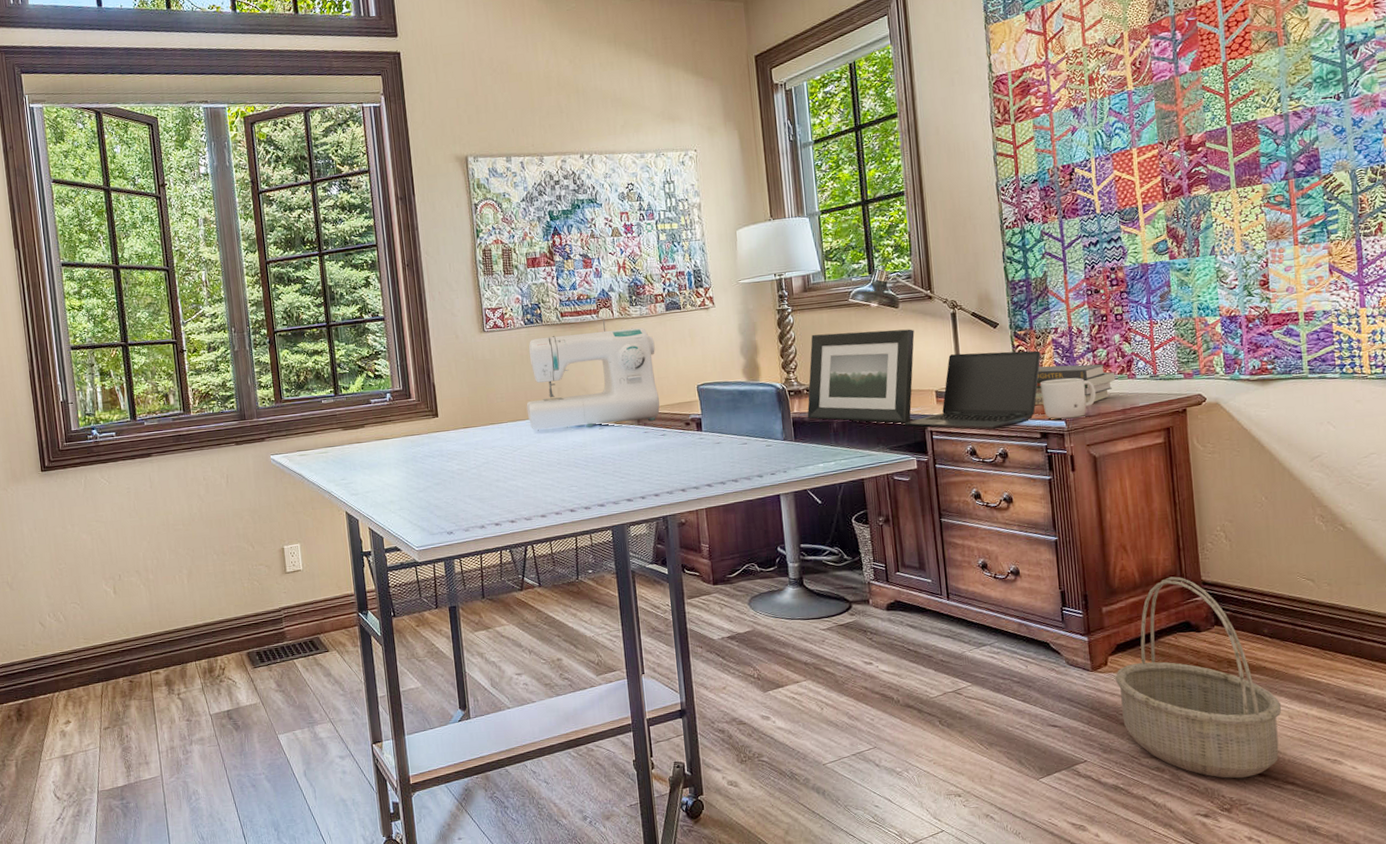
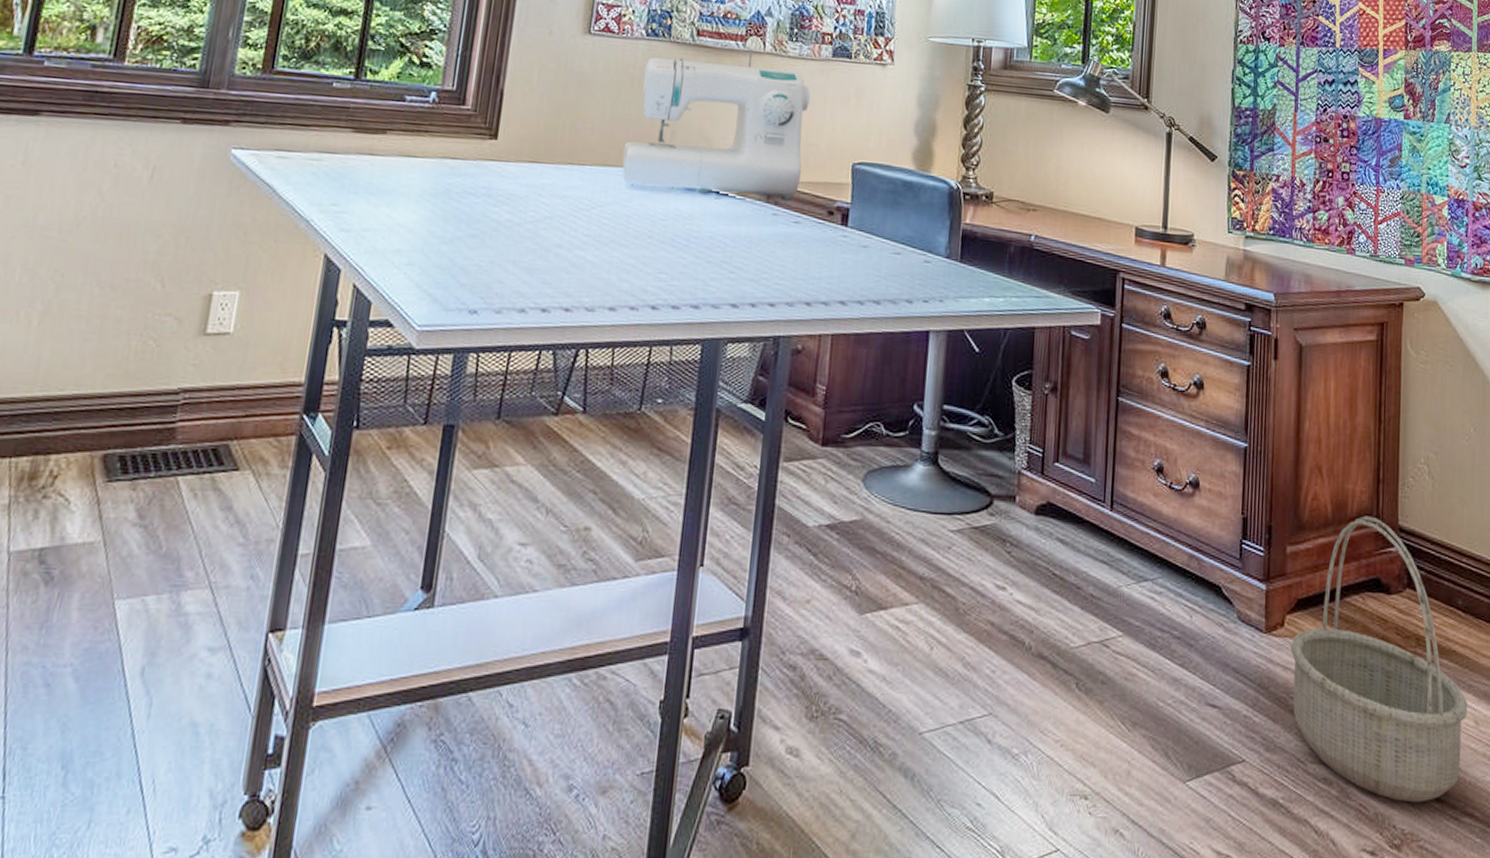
picture frame: present [807,329,915,423] -> none [980,125,1123,263]
laptop: present [904,350,1041,430] -> none [1094,184,1258,290]
books: present [1034,364,1116,406] -> none [1243,219,1334,276]
mug: present [1039,377,1097,420] -> none [1252,237,1312,293]

